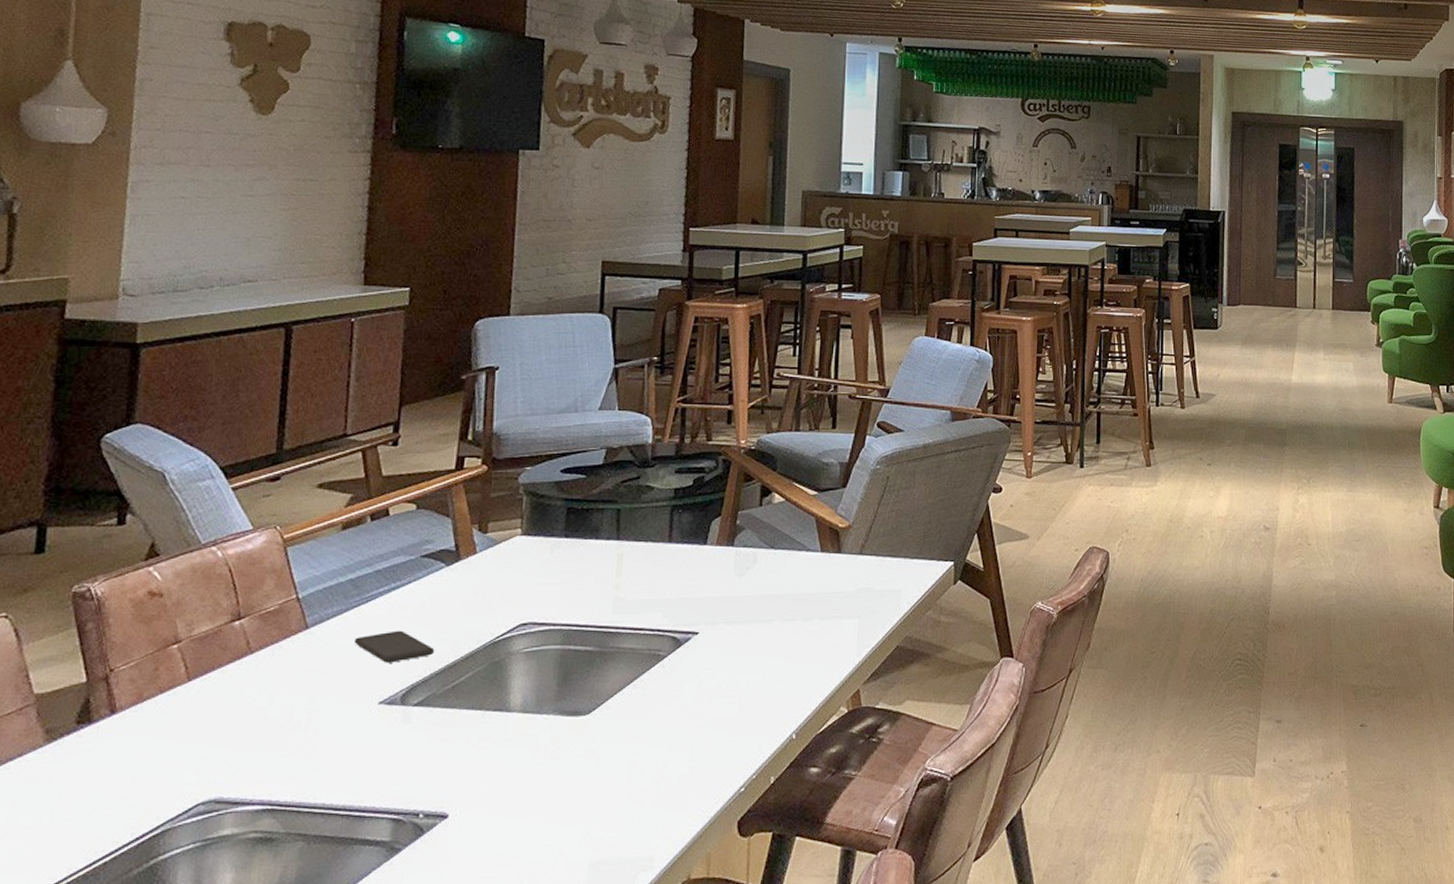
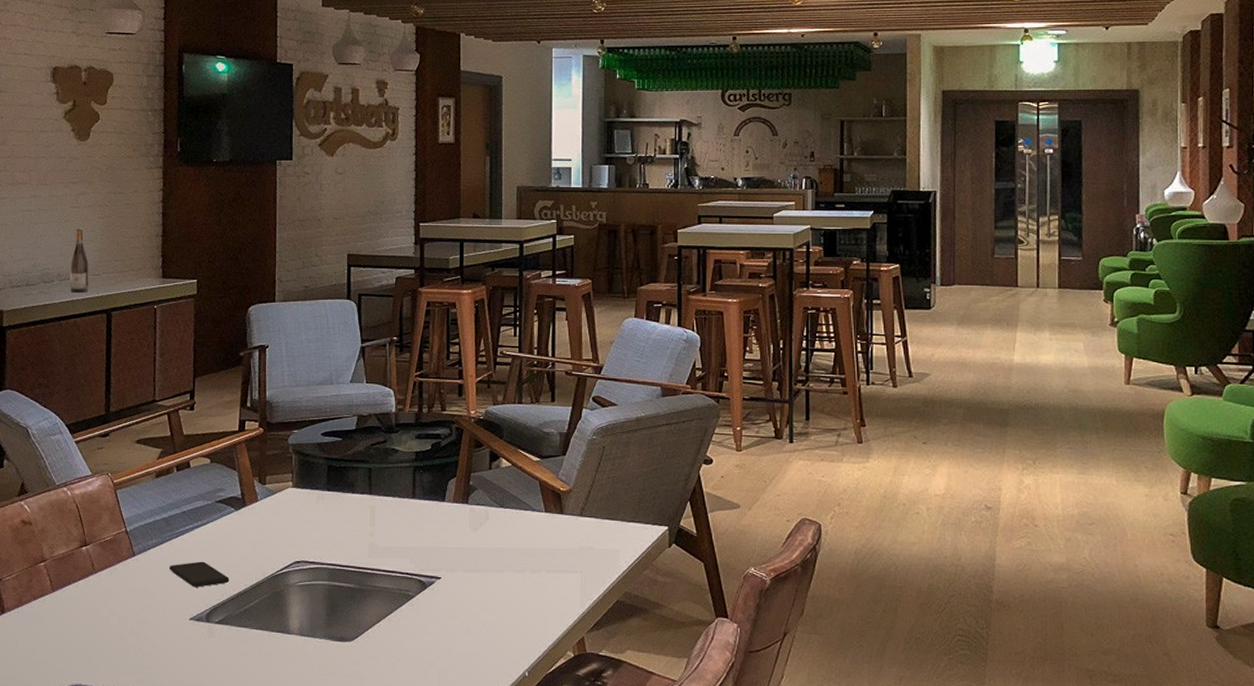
wine bottle: none [236,222,265,302] -> present [69,228,90,293]

